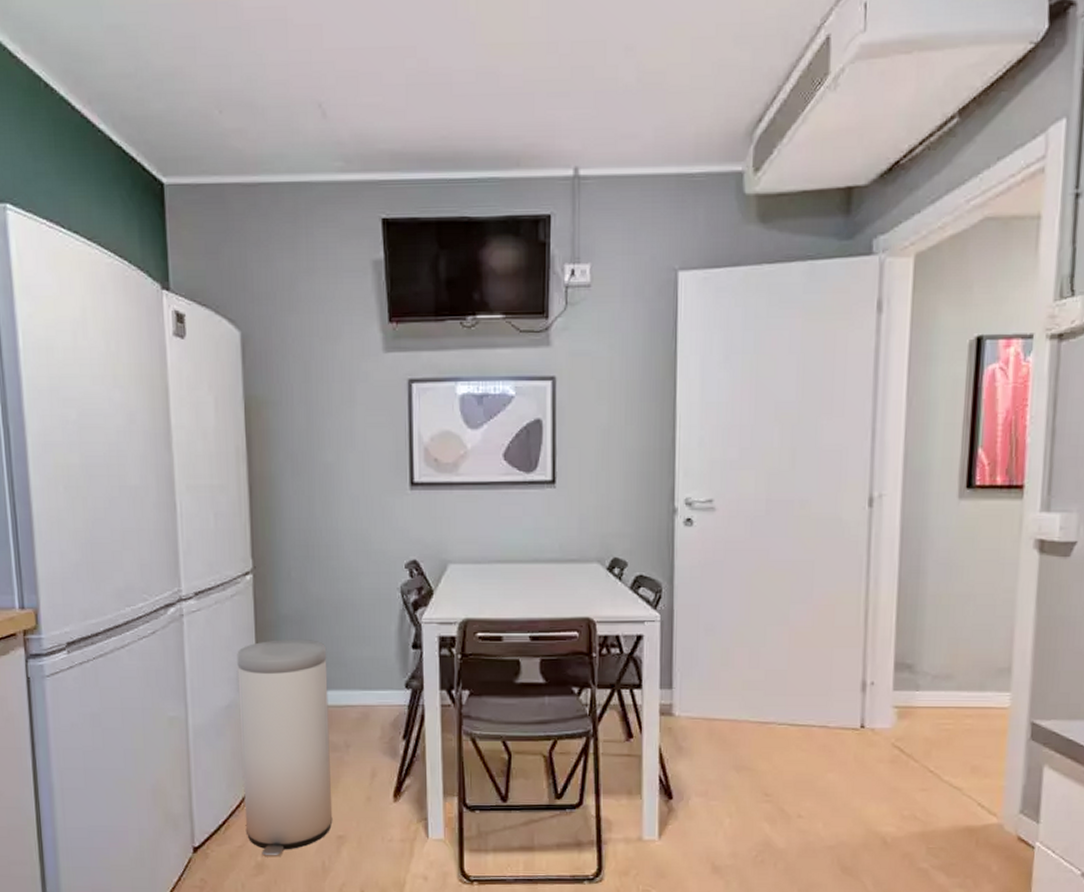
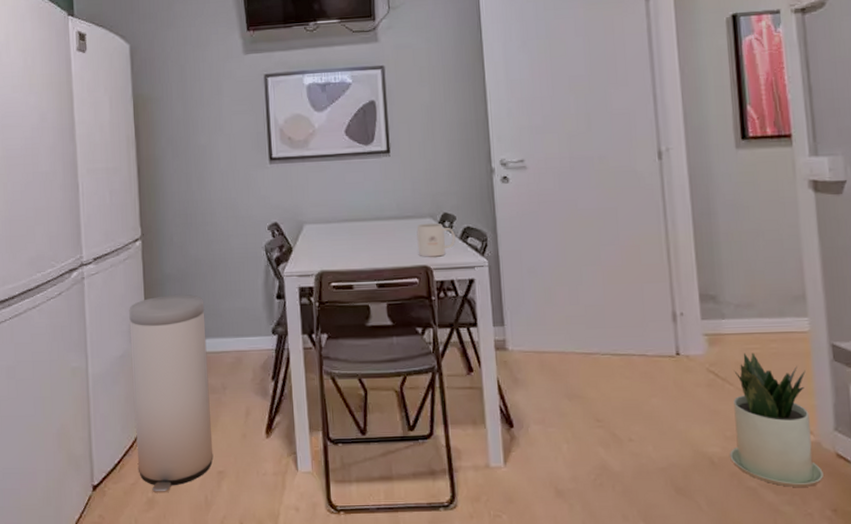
mug: none [580,569,625,608] -> present [416,223,456,257]
planter: none [904,728,1001,870] -> present [730,352,823,487]

